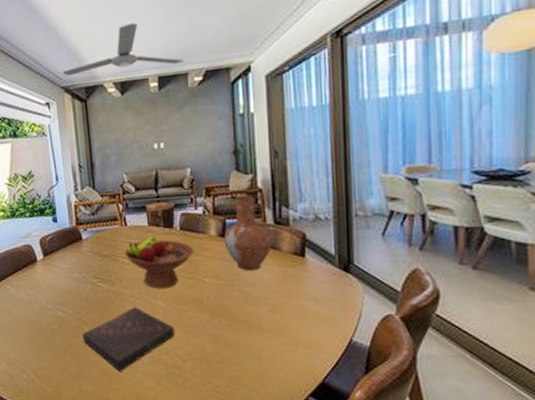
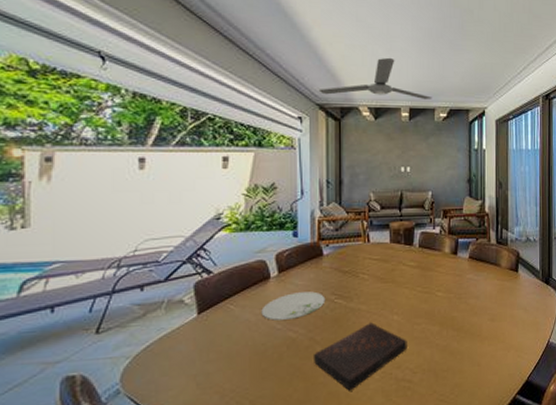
plate: none [32,274,89,302] -> present [261,291,326,321]
fruit bowl: present [124,236,194,289] -> none [365,253,430,304]
vase: present [224,196,272,271] -> none [456,219,494,285]

